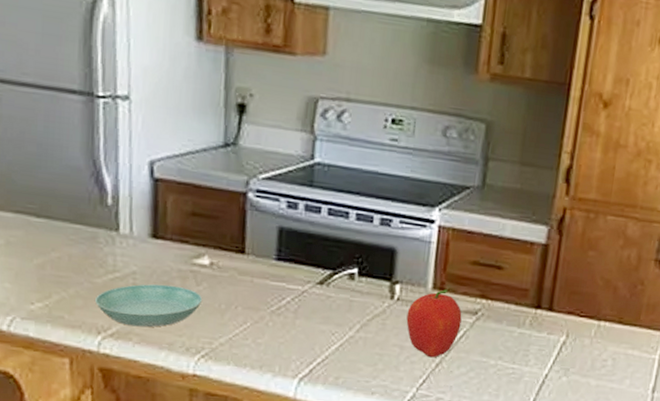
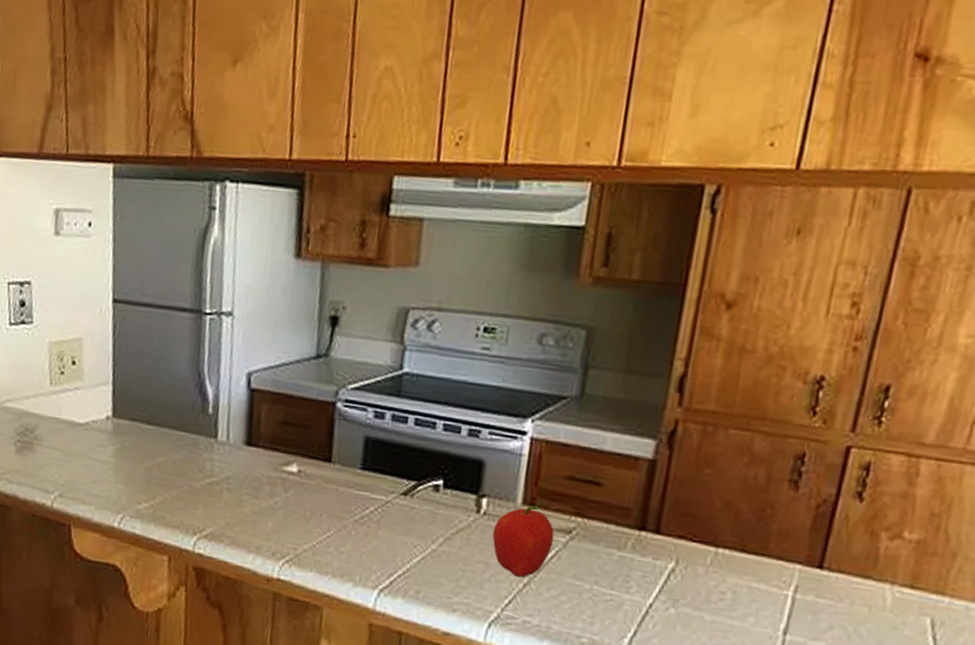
saucer: present [94,284,203,328] -> none [192,489,290,531]

